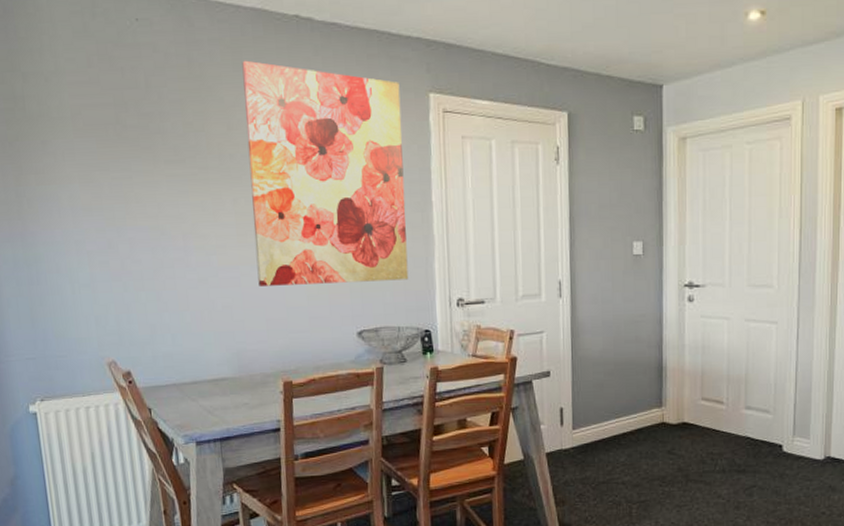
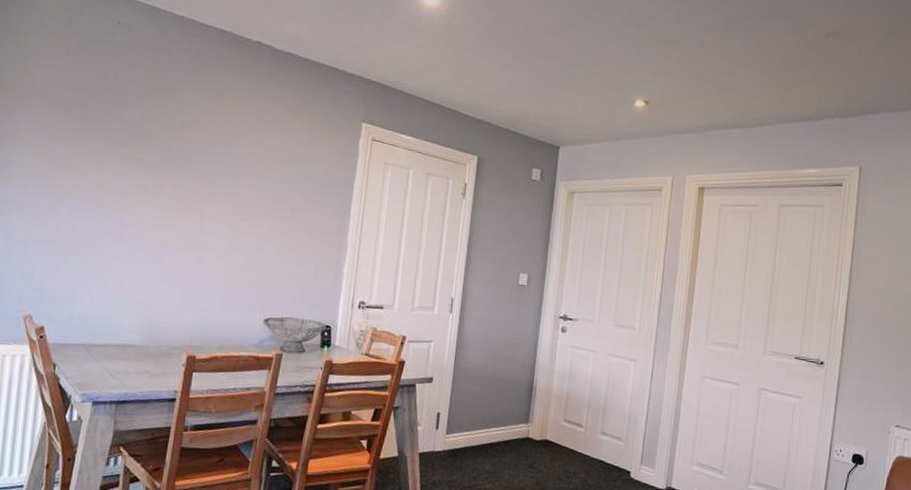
wall art: present [242,60,409,286] -> none [181,71,338,279]

